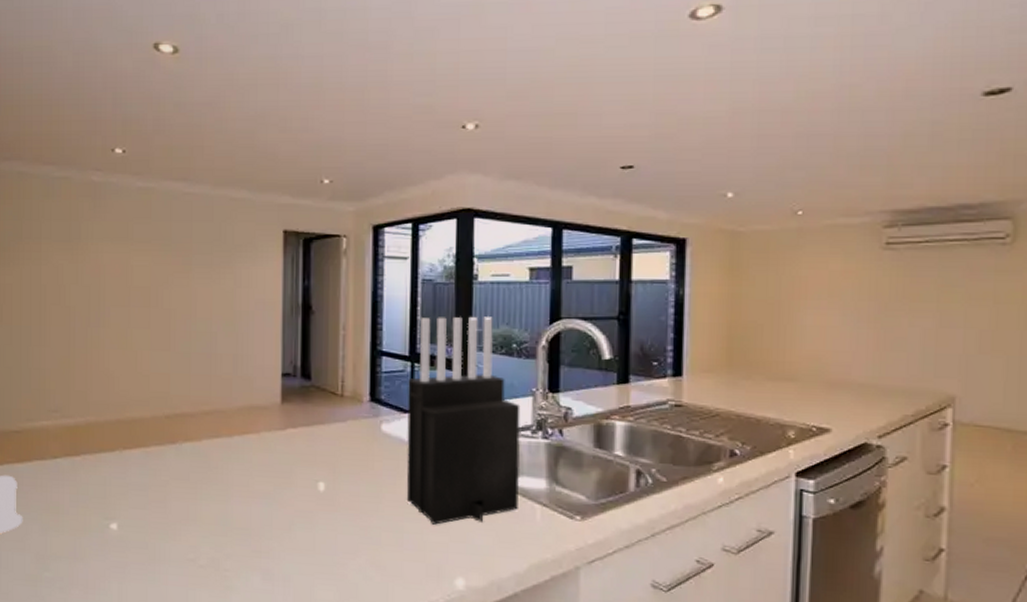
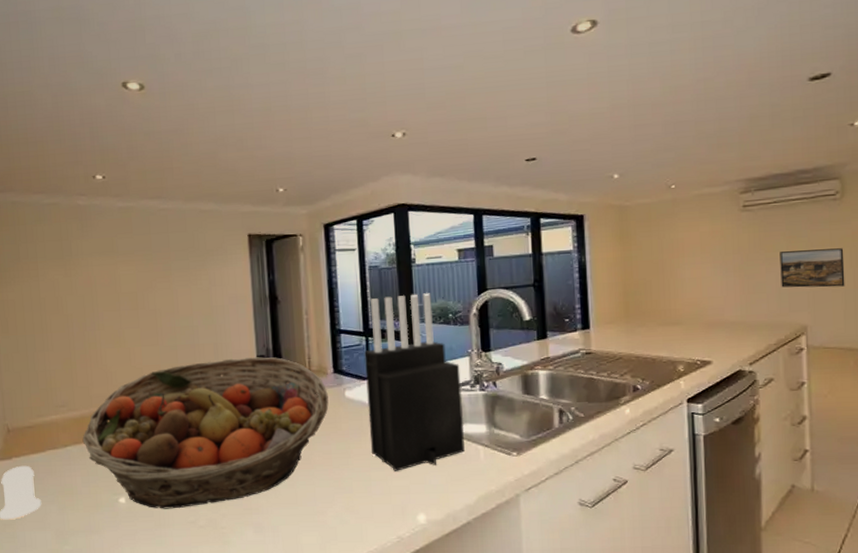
fruit basket: none [74,373,361,543] -> present [82,357,329,509]
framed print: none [926,303,1011,352] -> present [780,248,845,288]

